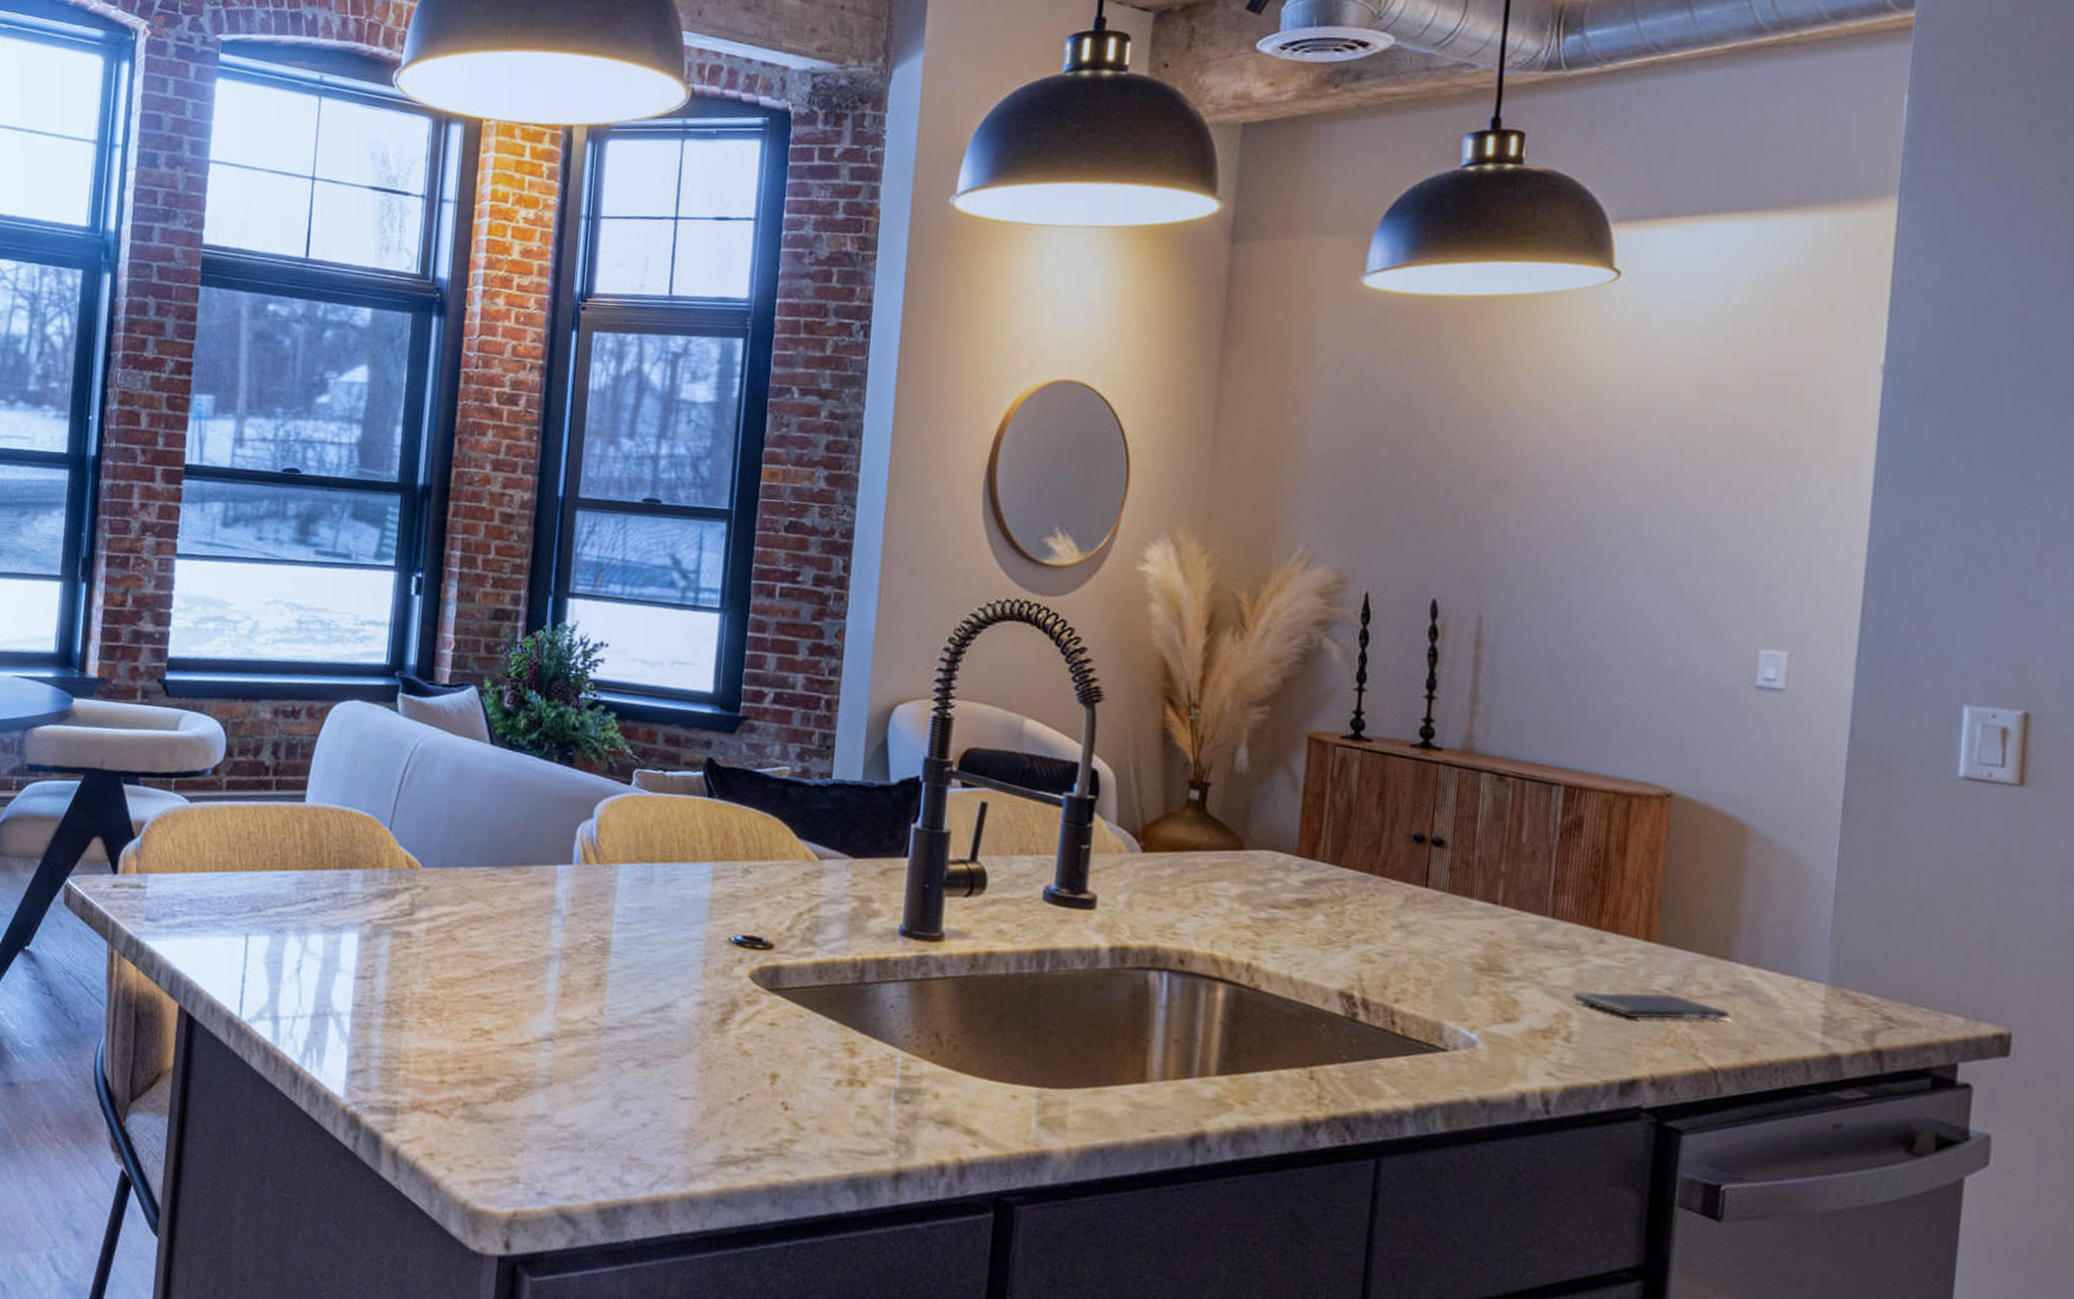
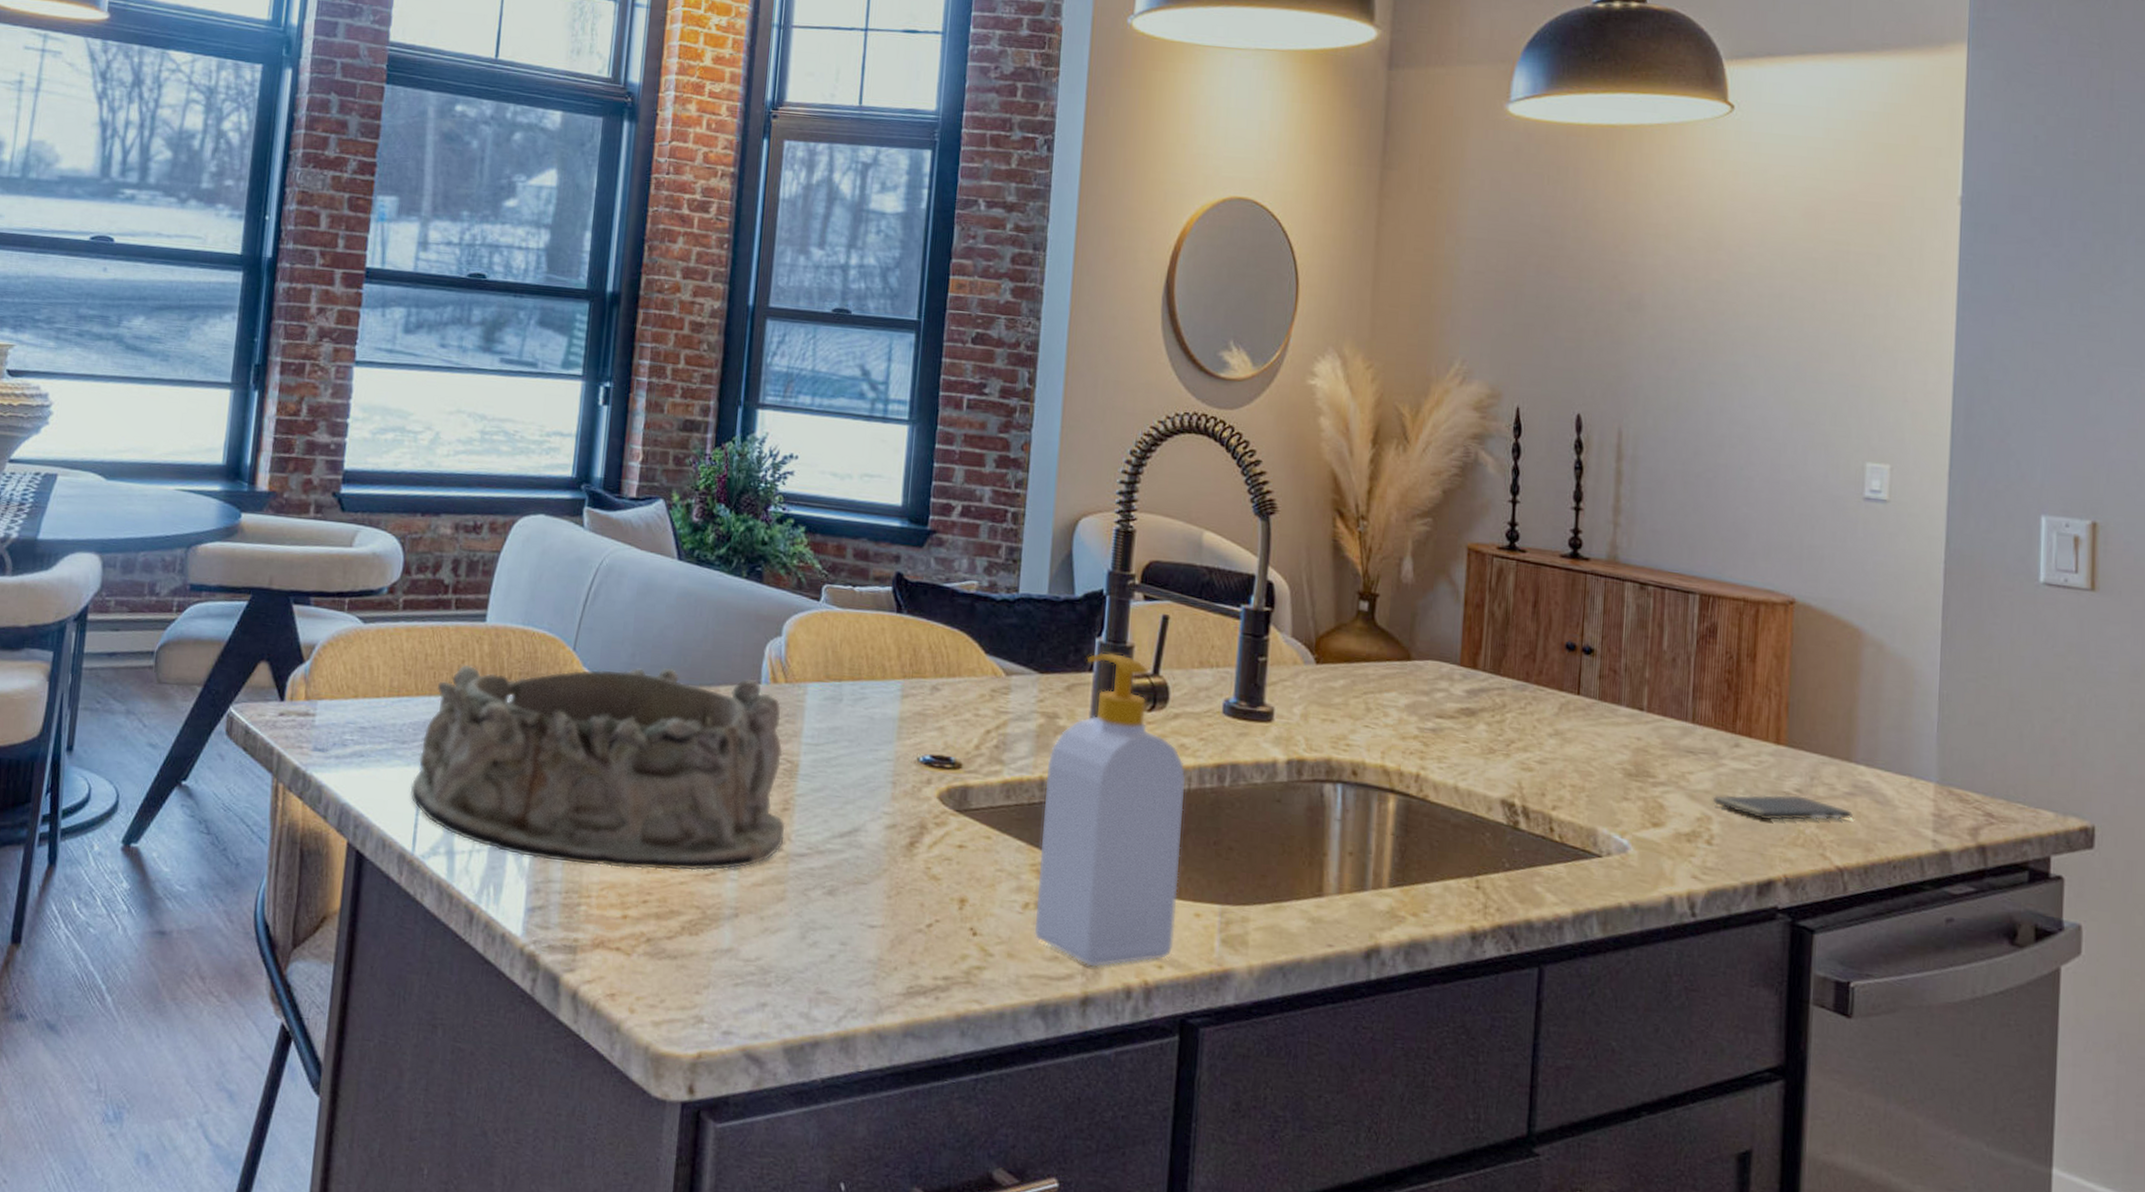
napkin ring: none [236,842,598,1041] -> present [410,664,786,871]
soap bottle: none [846,838,1004,1144] -> present [1034,652,1186,967]

